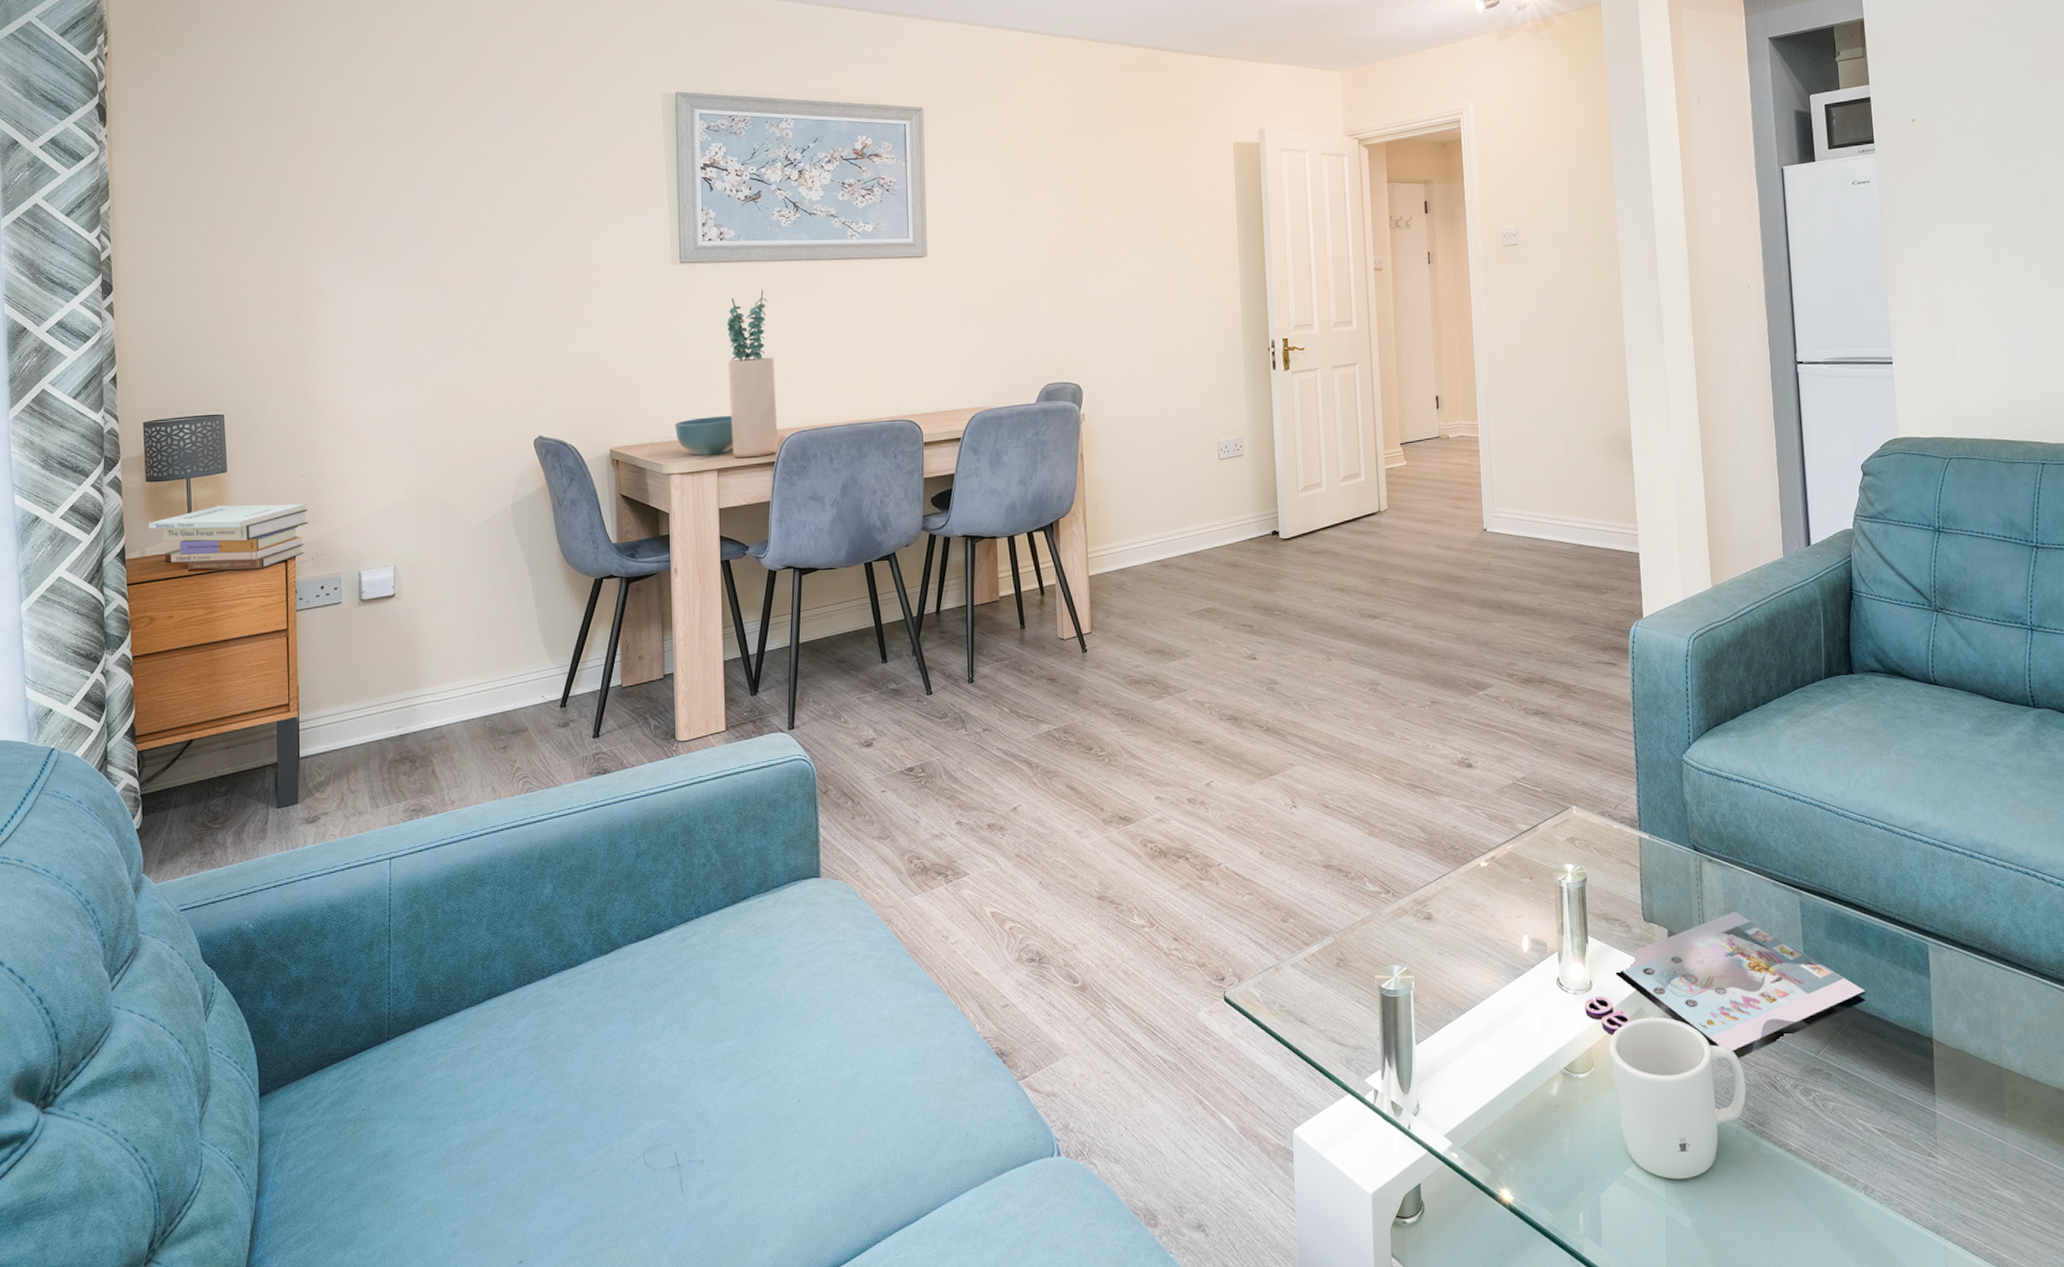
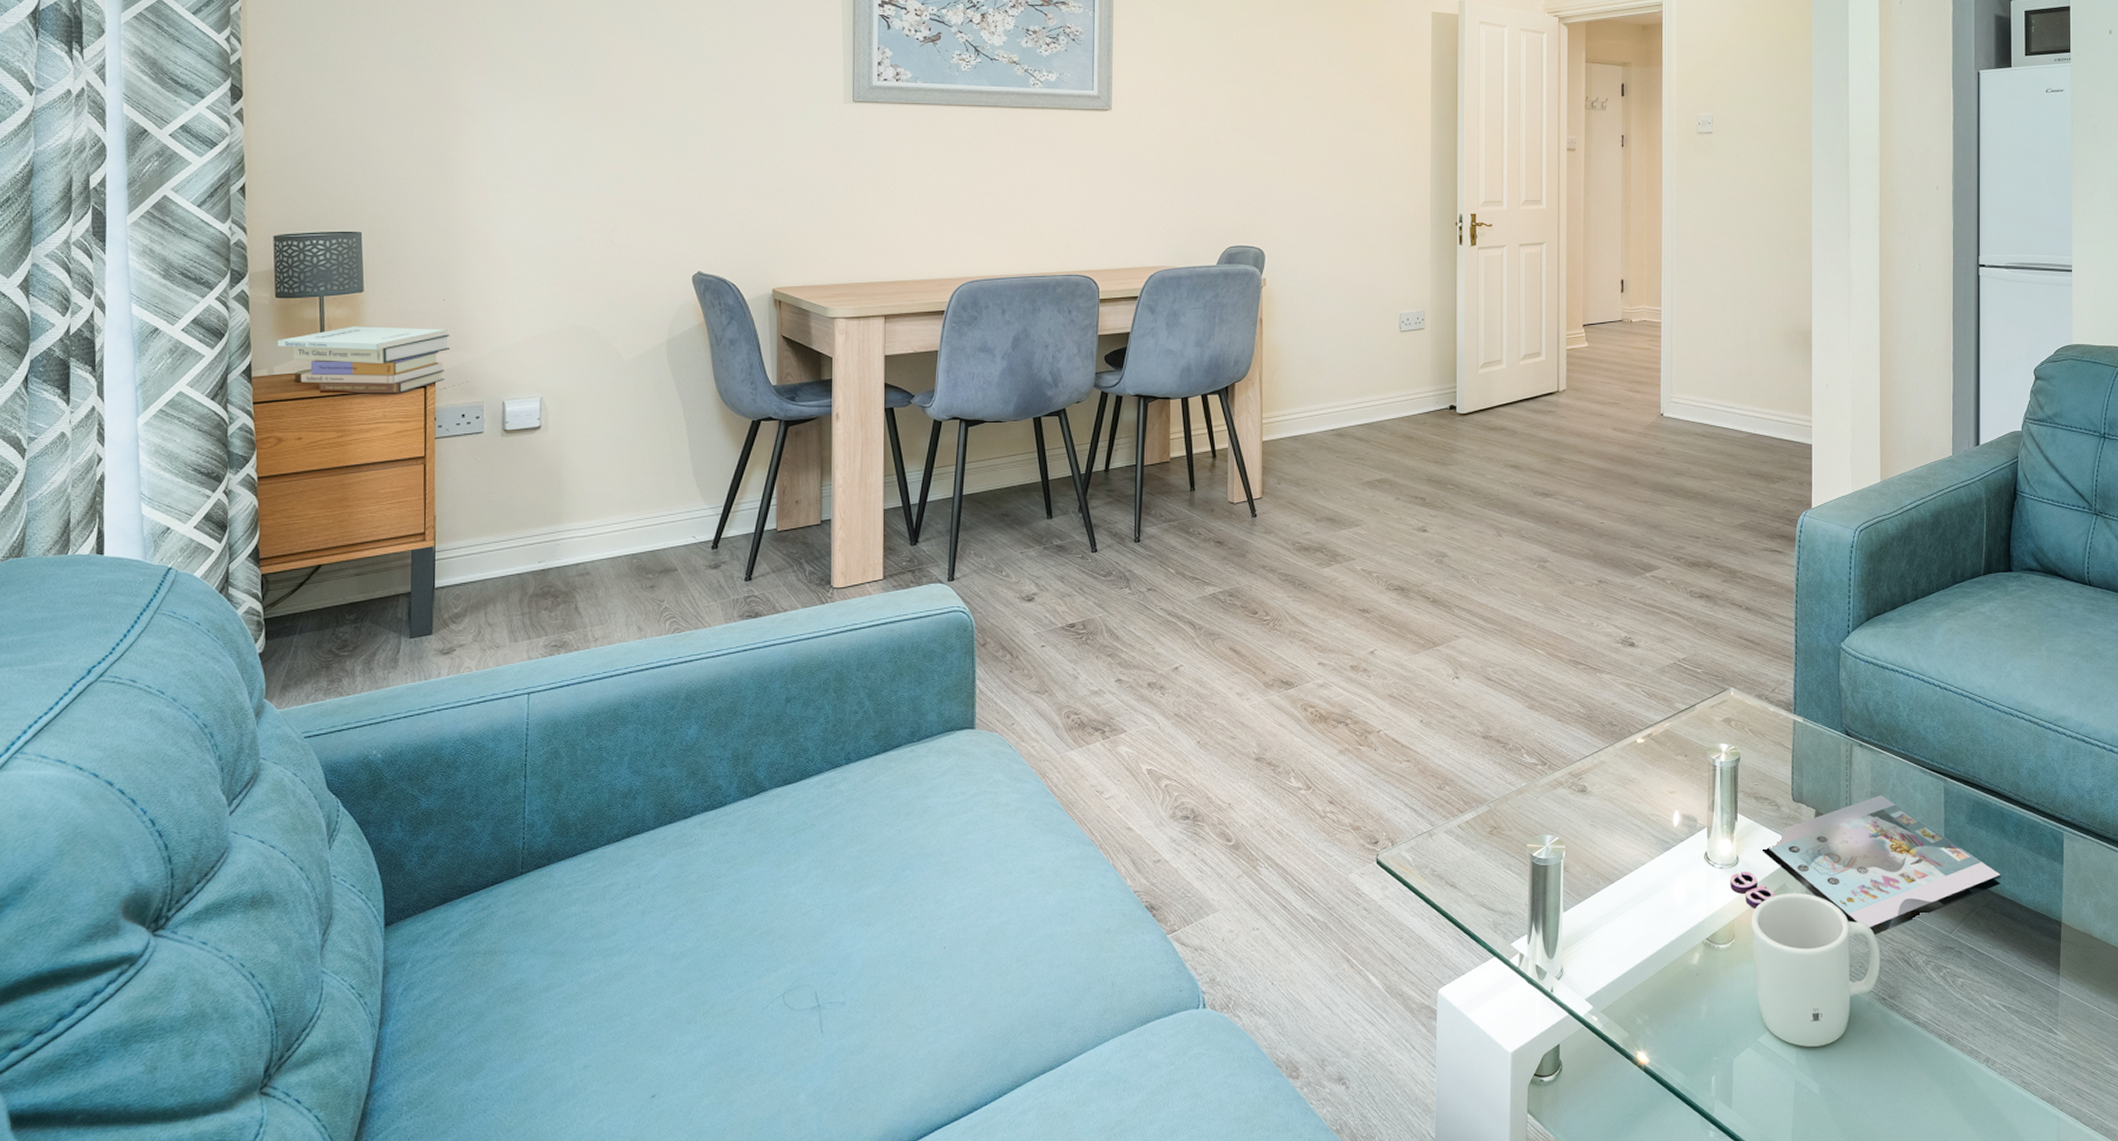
bowl: present [674,415,733,456] -> none [841,260,902,300]
vase: present [727,289,778,458] -> none [899,134,949,305]

